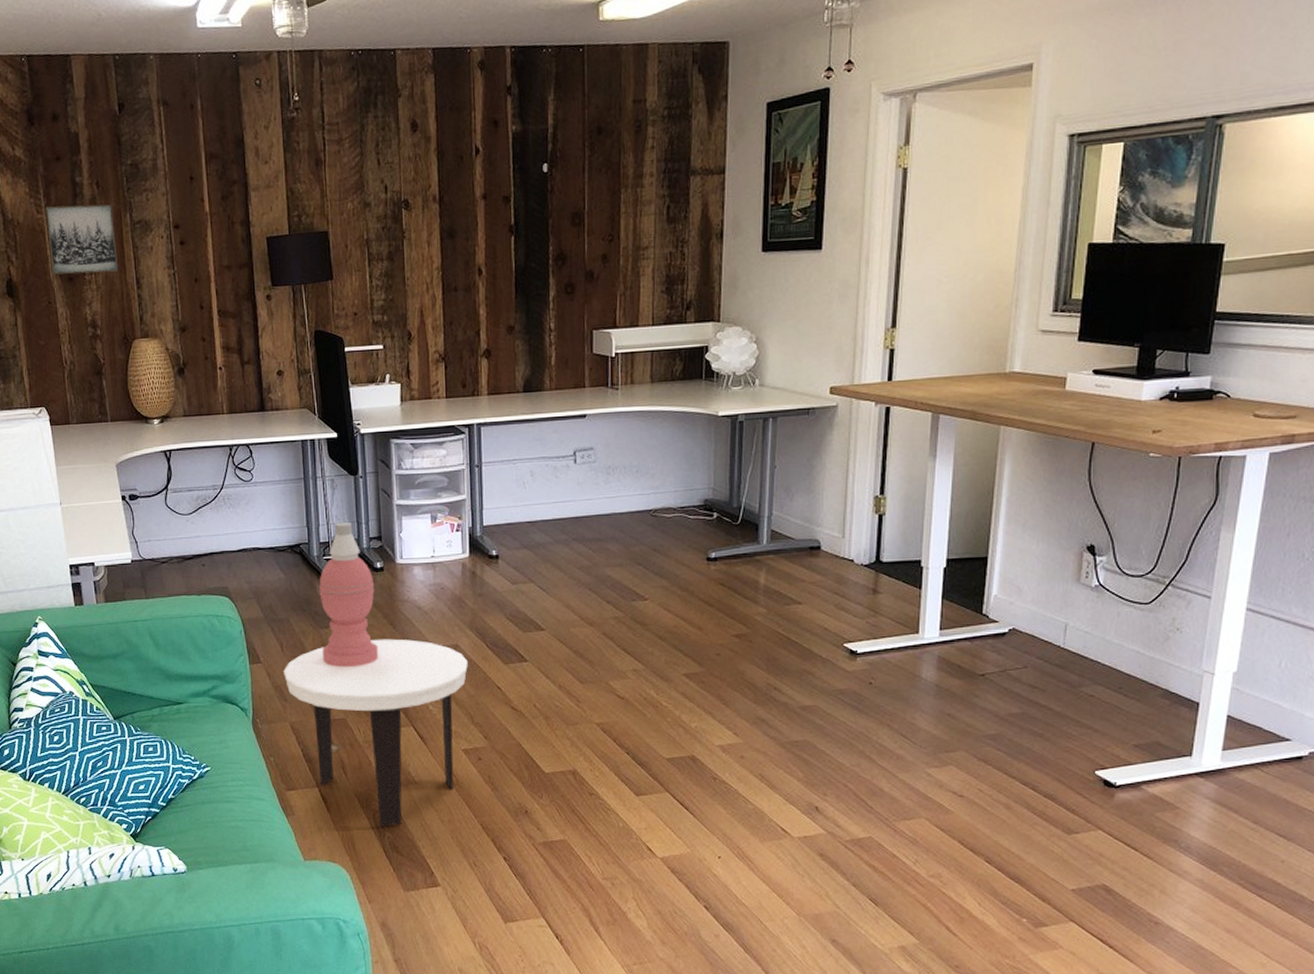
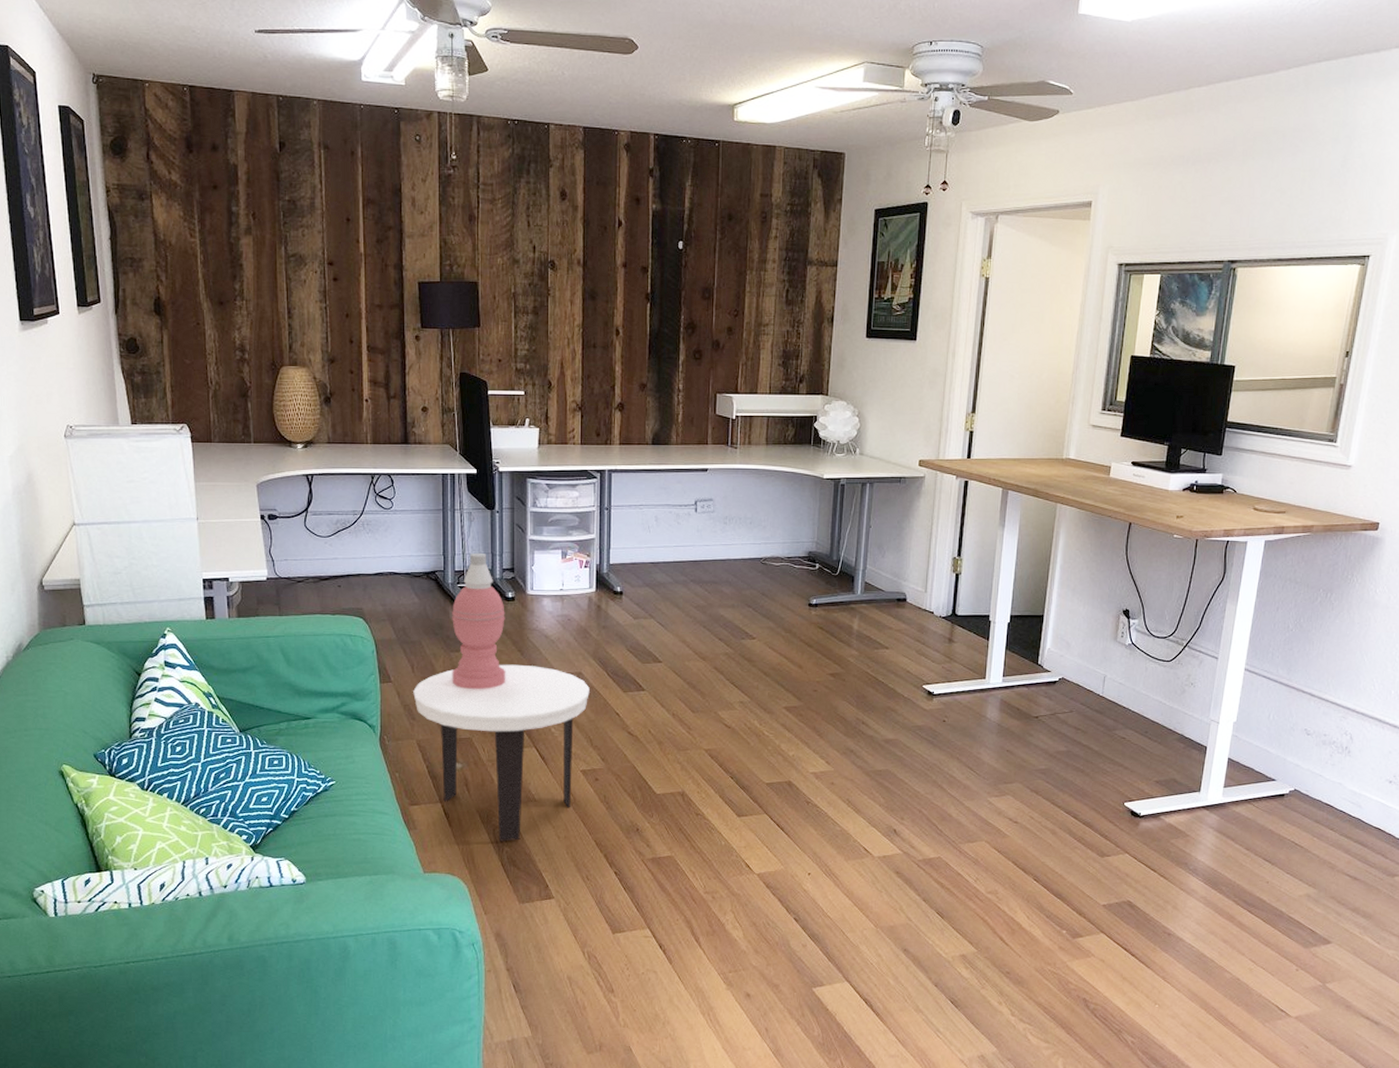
wall art: present [46,204,118,275] -> none [199,231,270,300]

